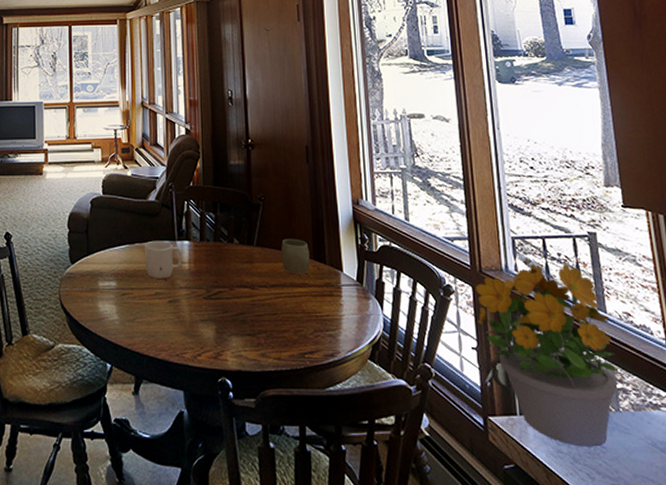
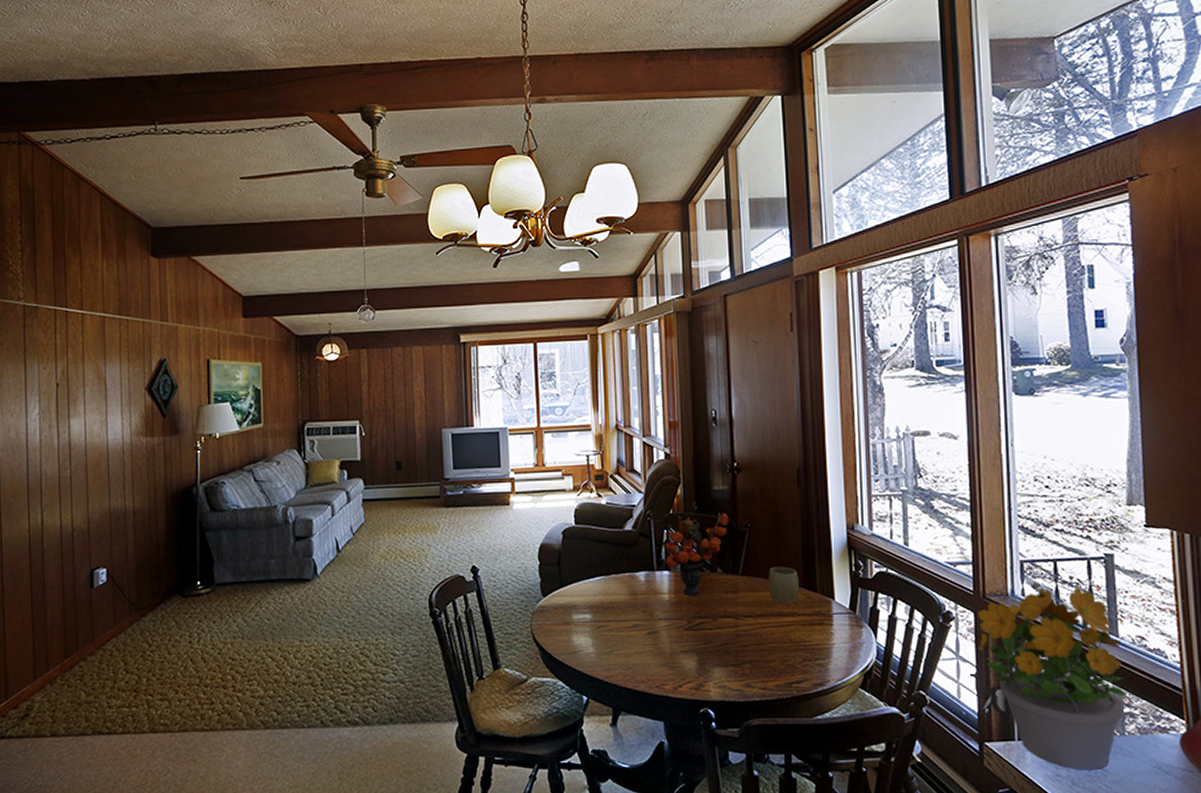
mug: present [144,240,182,279] -> none [620,571,662,610]
bouquet: none [185,175,245,265] -> present [664,502,730,595]

